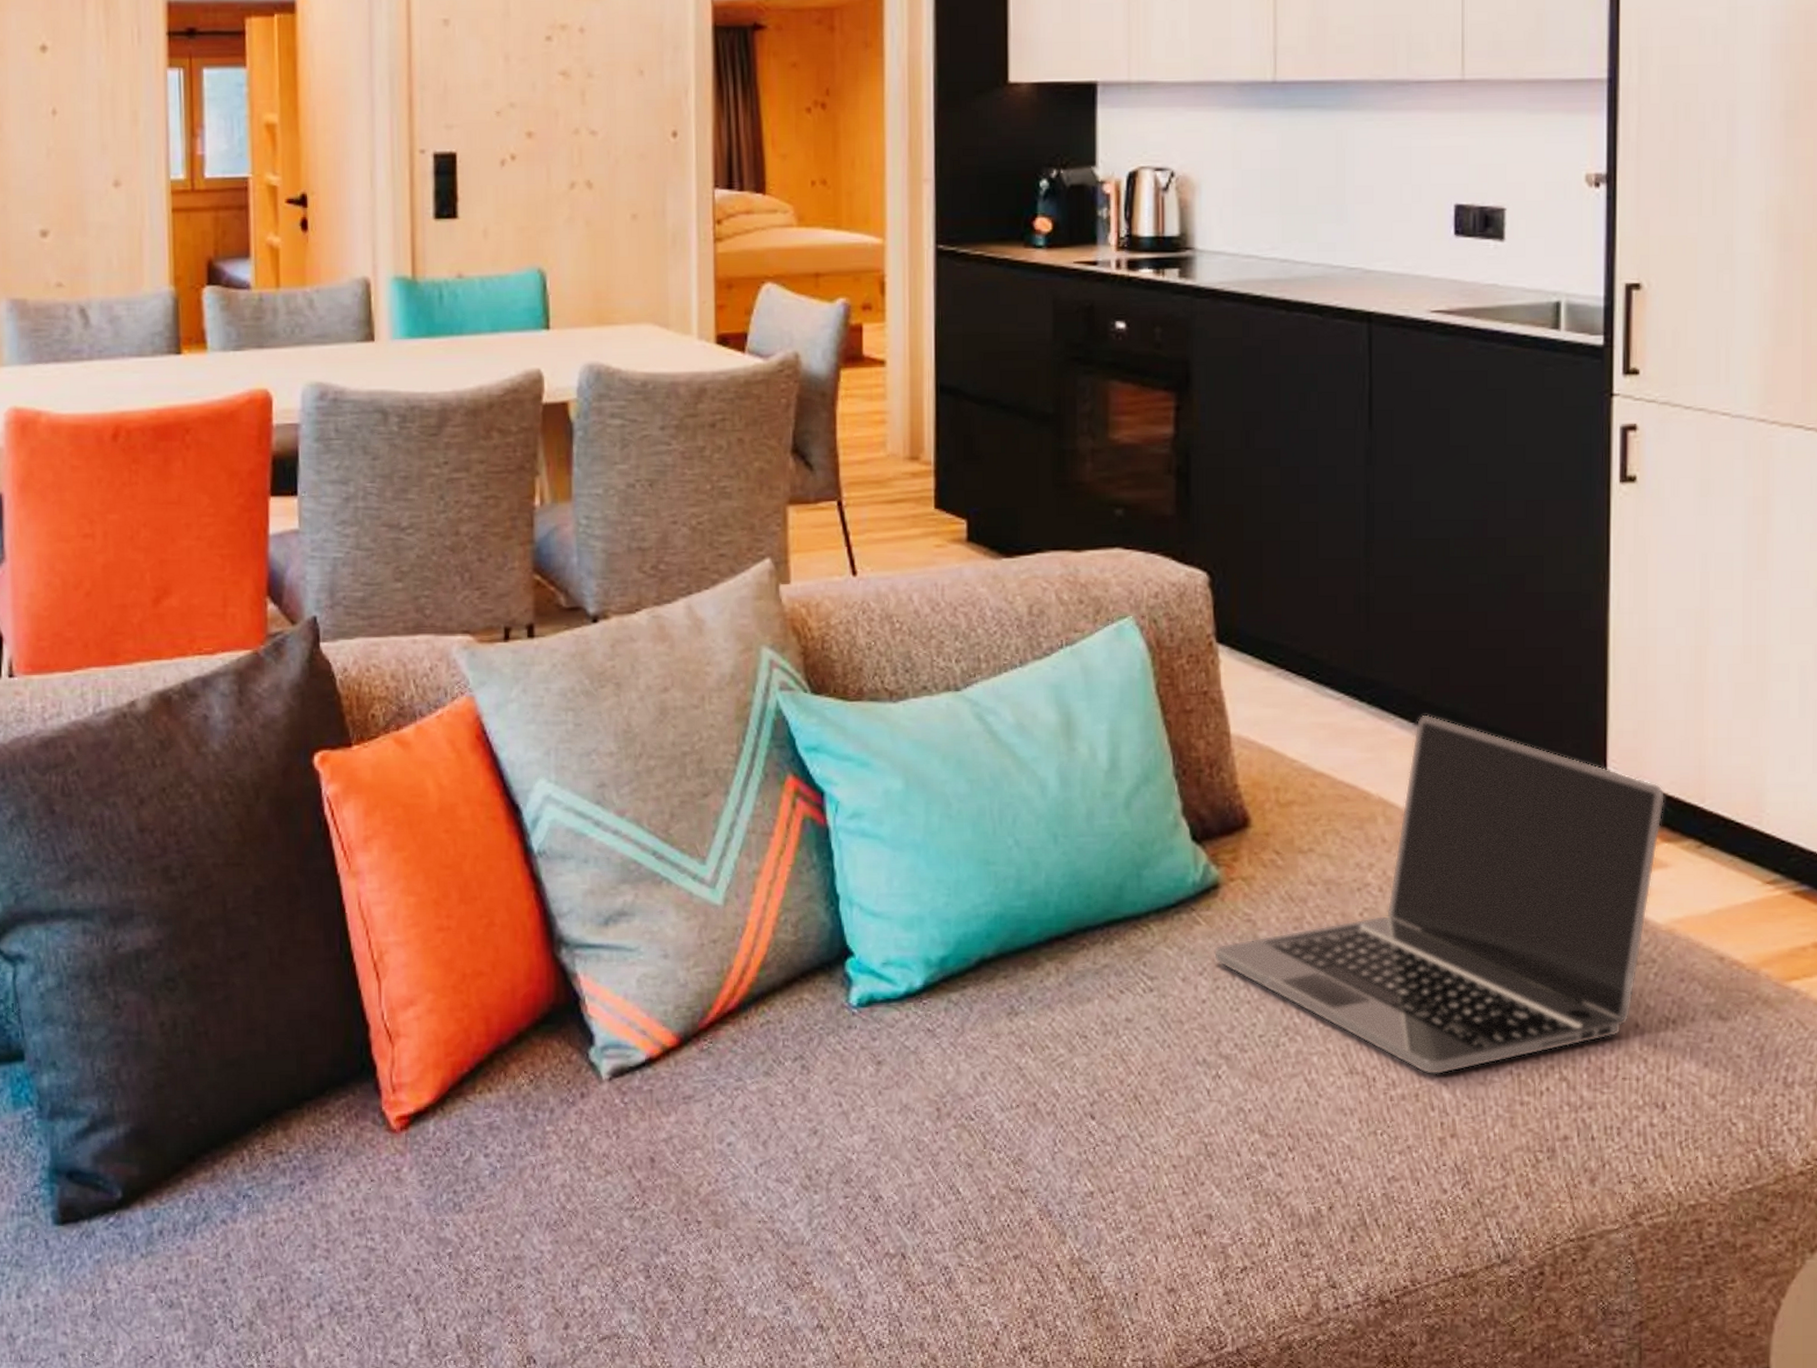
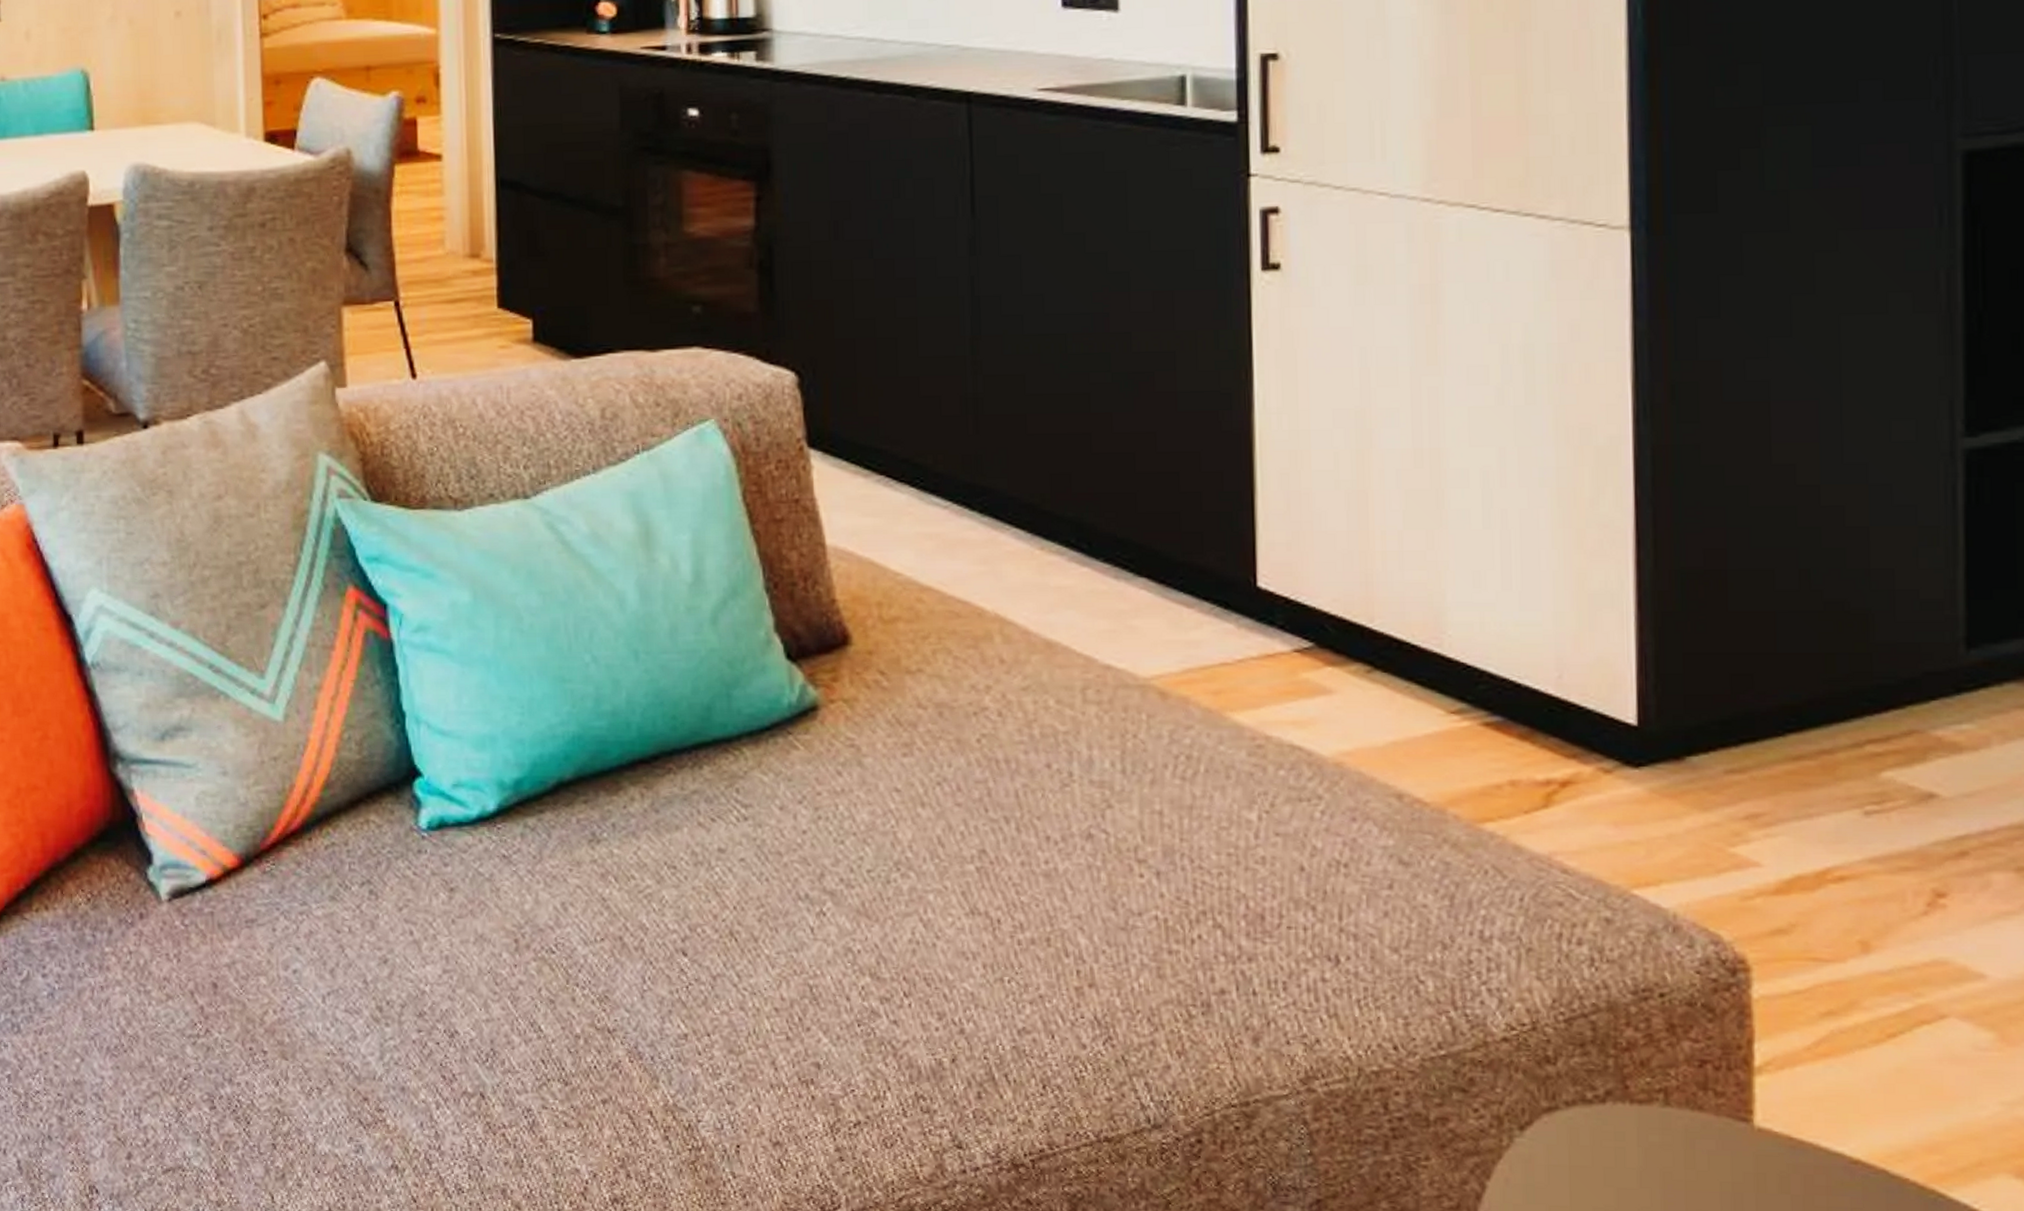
laptop: present [1213,714,1666,1075] -> none [813,524,1327,918]

